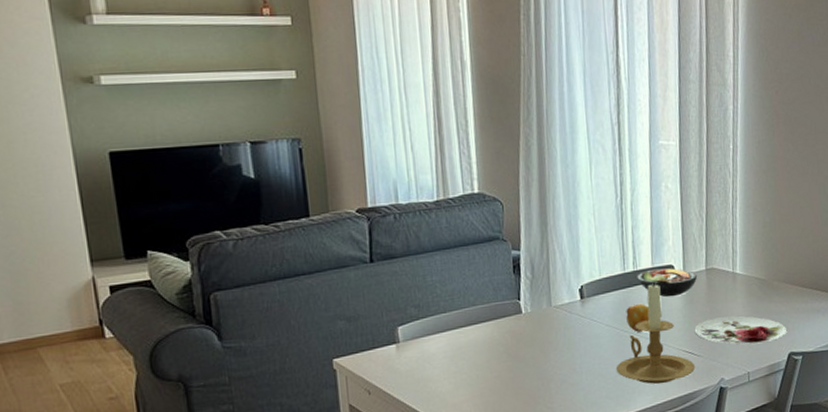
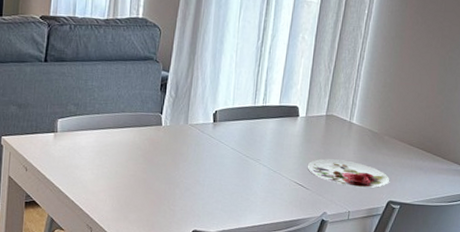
candle holder: present [615,281,696,384] -> none [233,117,303,207]
fruit: present [626,303,650,332] -> none [249,134,271,159]
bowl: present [637,268,698,297] -> none [264,107,318,134]

